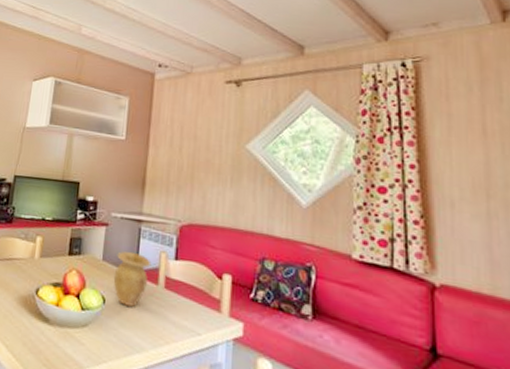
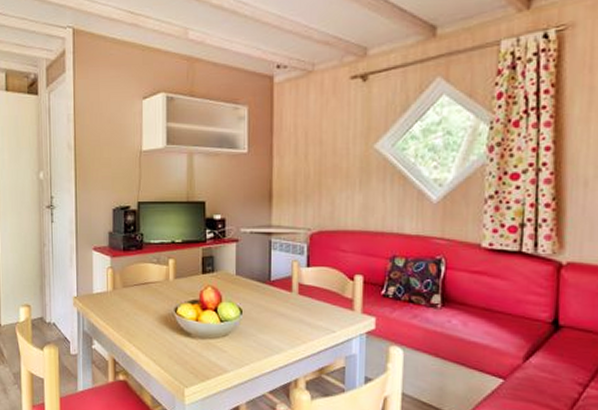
vase: present [113,251,152,308] -> none [248,263,284,315]

